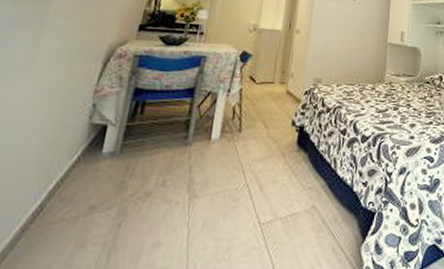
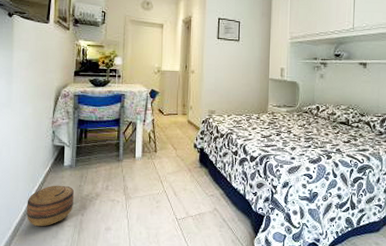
basket: none [25,182,113,249] -> present [27,185,75,227]

